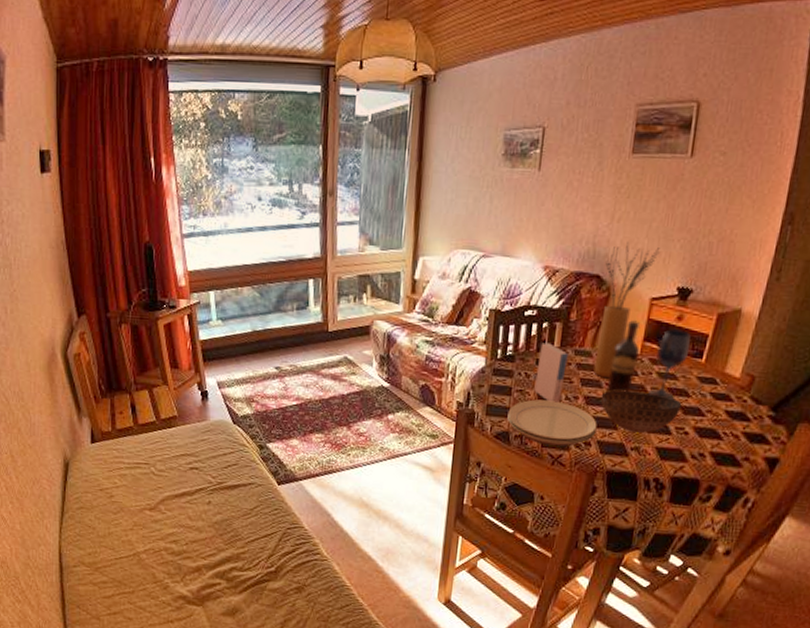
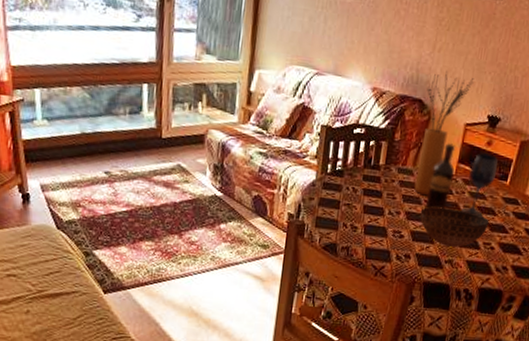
plate: present [507,399,597,447] -> none [335,213,416,259]
book: present [534,343,568,403] -> none [360,160,392,217]

